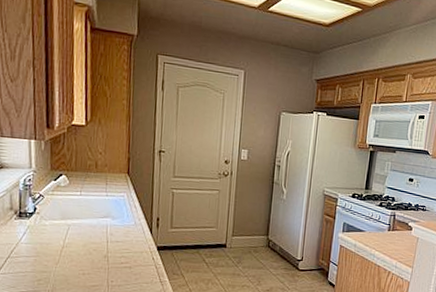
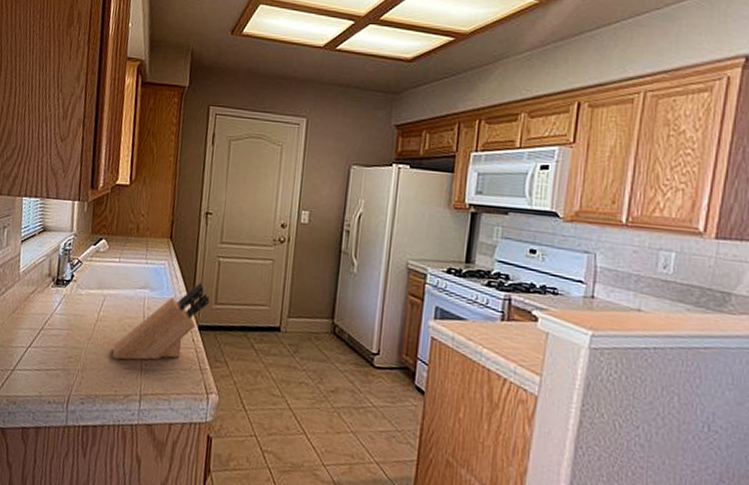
knife block: none [80,210,167,279] -> present [112,282,210,360]

